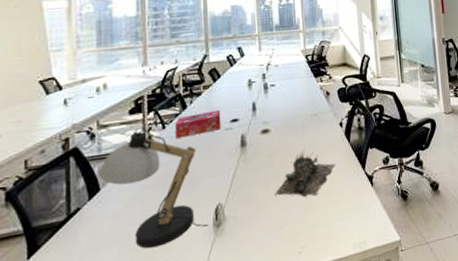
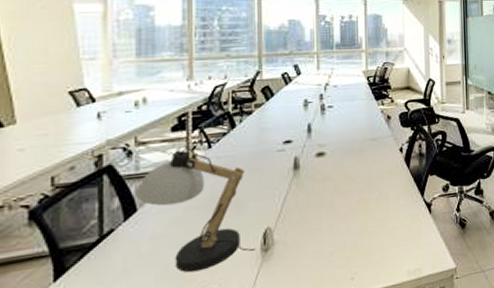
tissue box: present [175,109,221,139] -> none [222,130,273,159]
plant: present [274,150,335,197] -> none [327,175,393,223]

